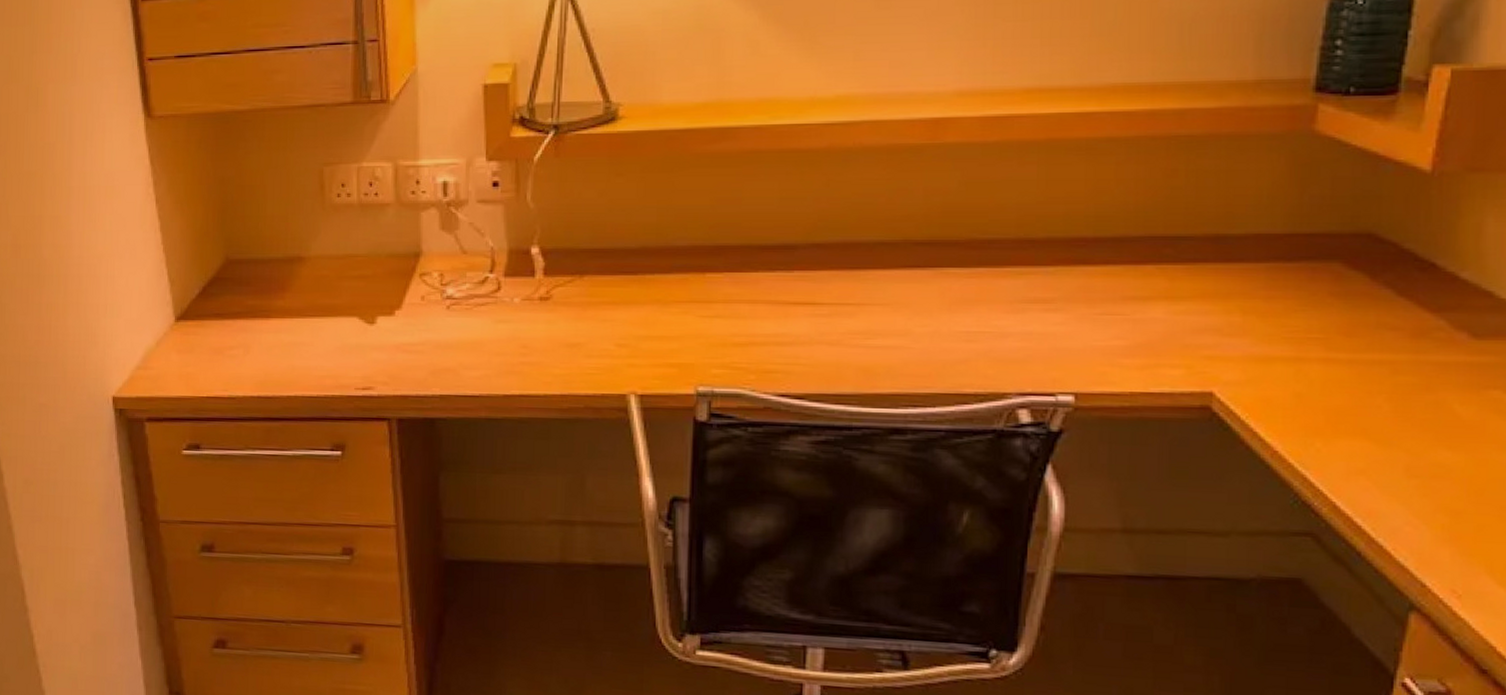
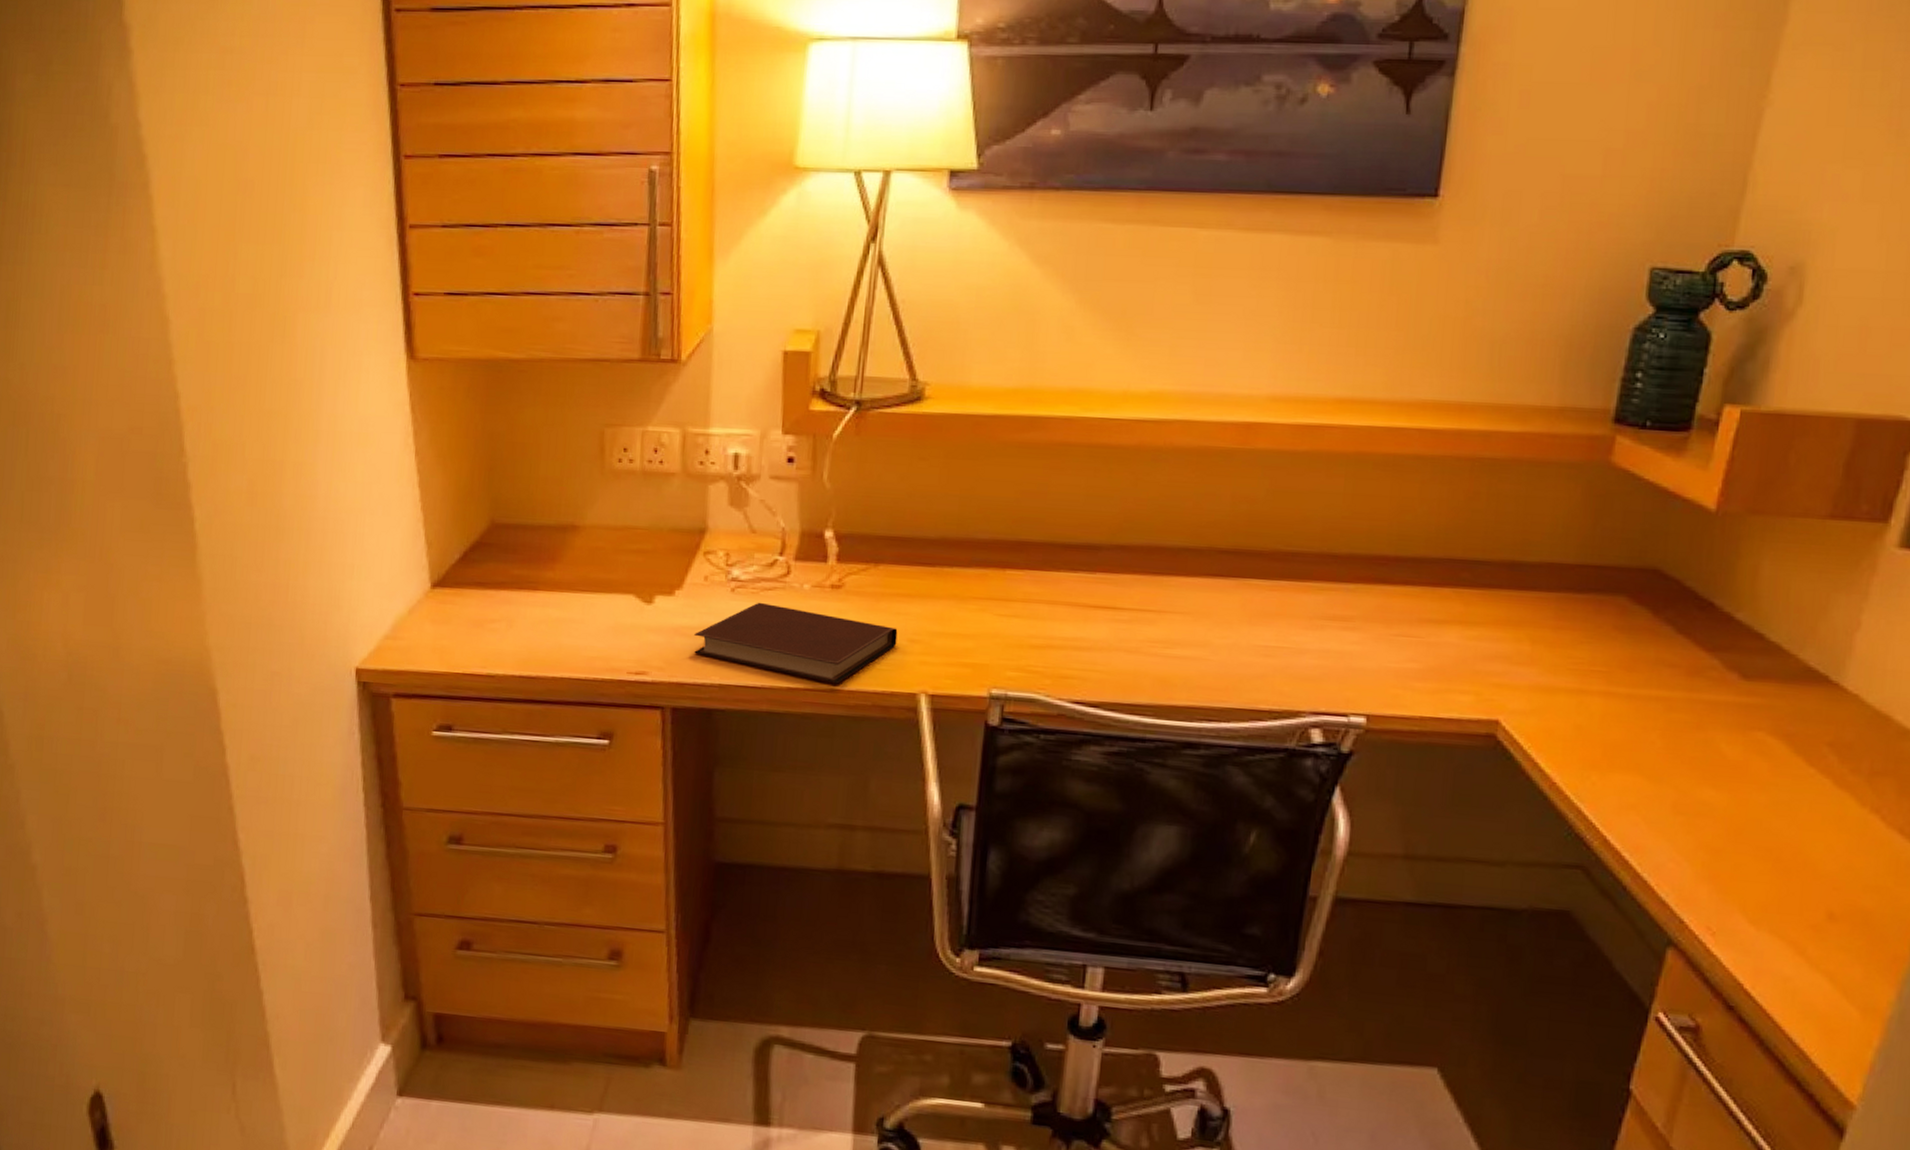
notebook: none [415,317,605,389] -> present [694,602,898,684]

